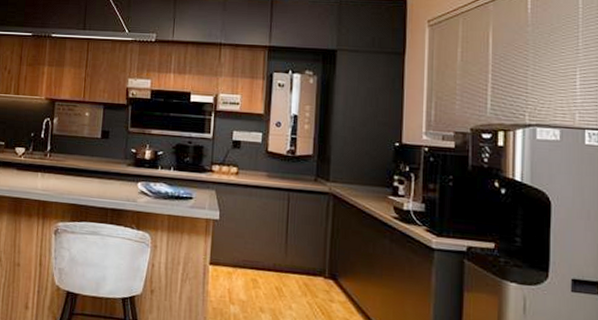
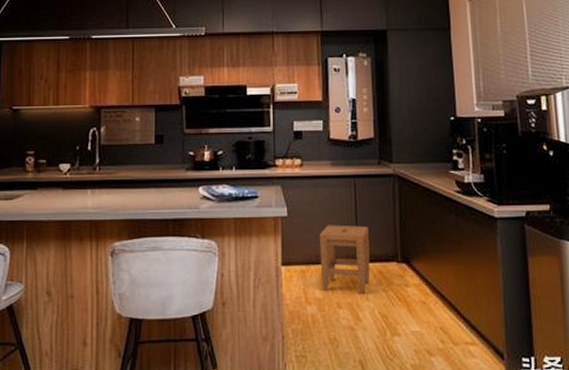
stool: none [246,233,298,304] -> present [319,225,371,295]

